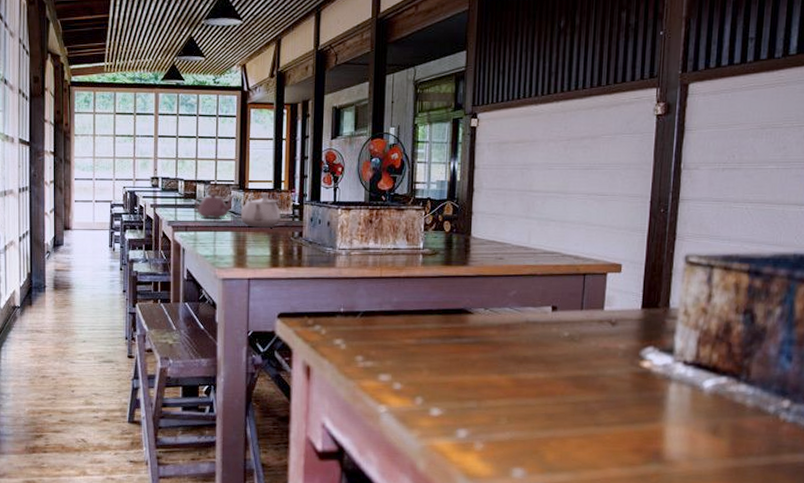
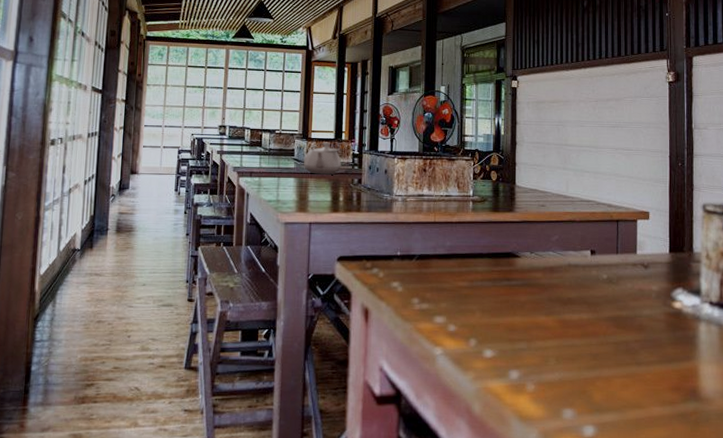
teapot: present [193,193,236,219] -> none [258,141,299,166]

